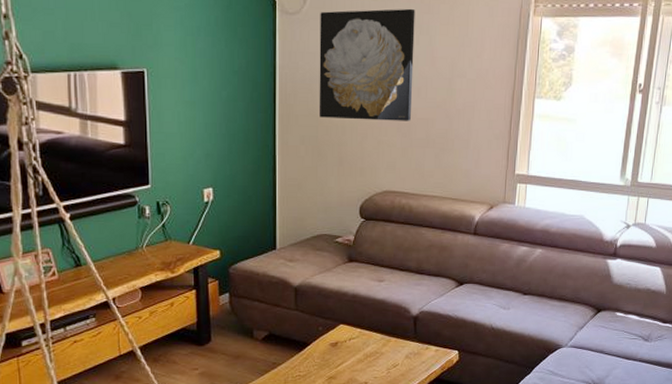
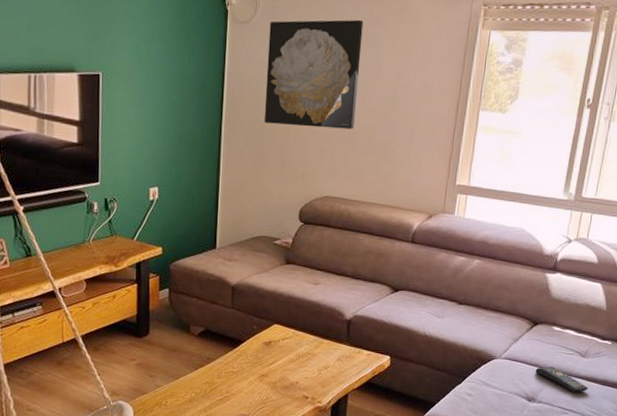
remote control: none [601,352,652,377] -> present [535,366,588,393]

